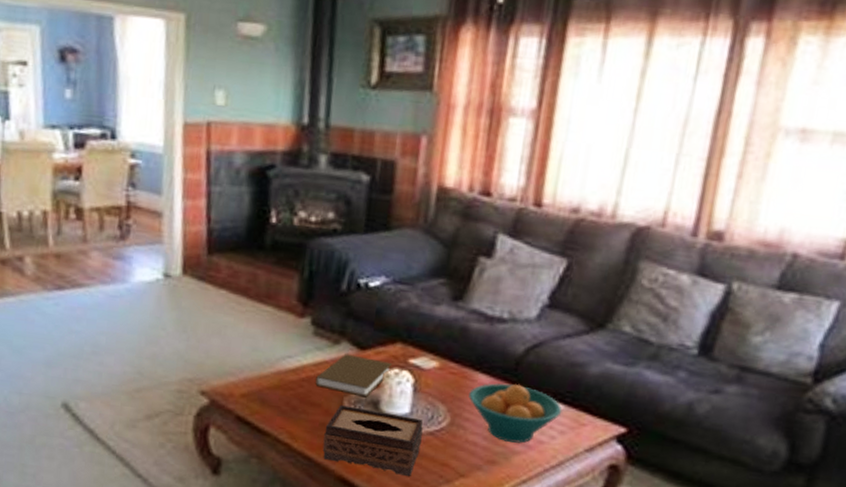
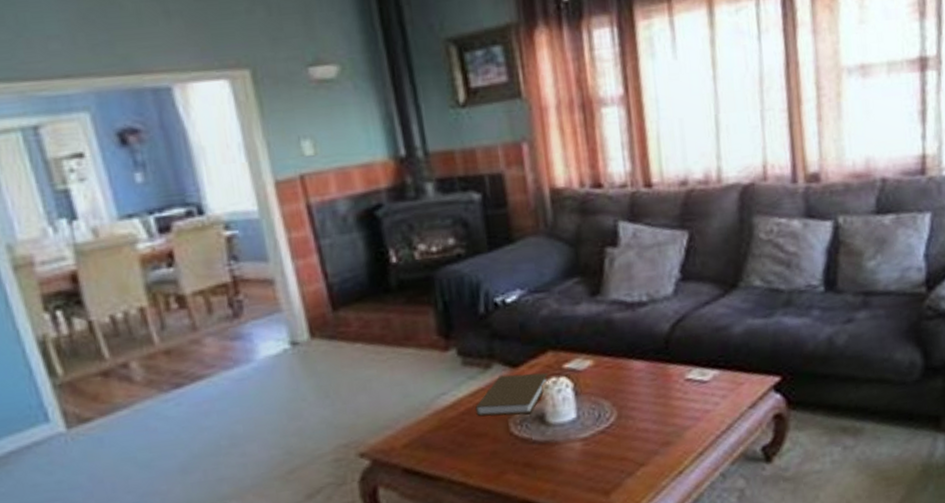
tissue box: present [322,405,423,476] -> none [497,421,596,488]
fruit bowl: present [468,383,562,443] -> none [628,362,719,420]

